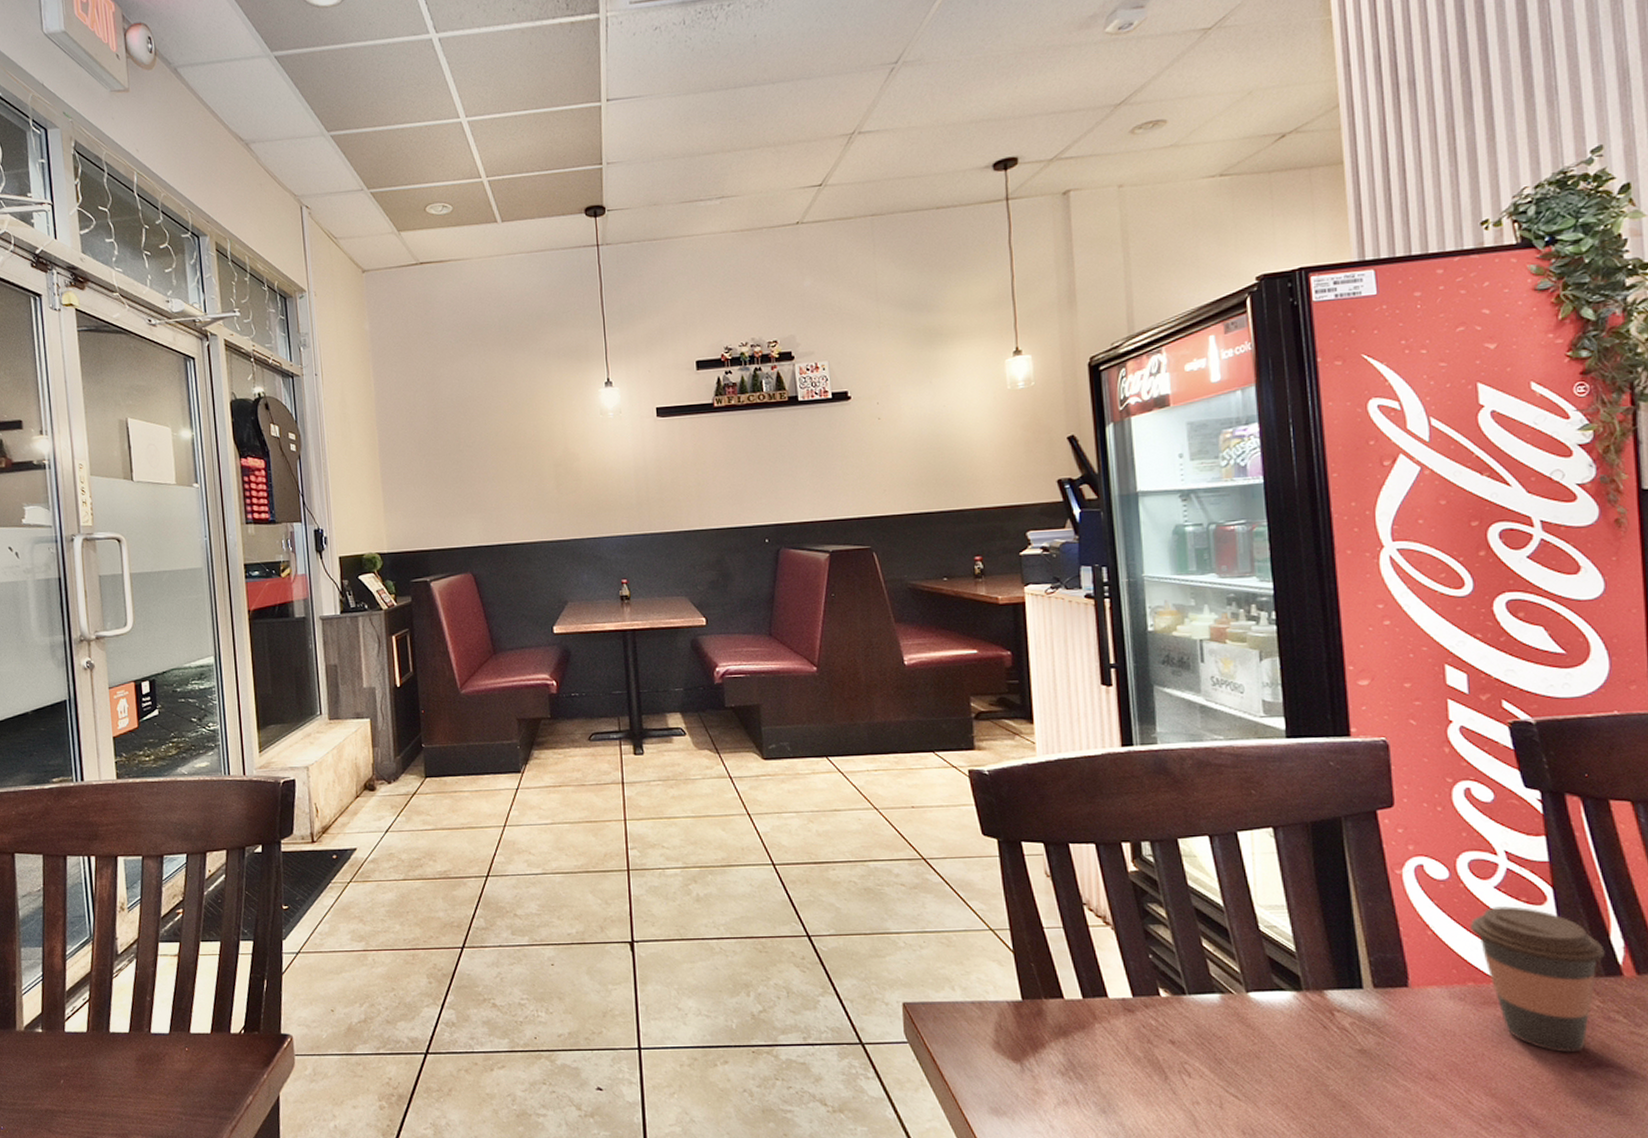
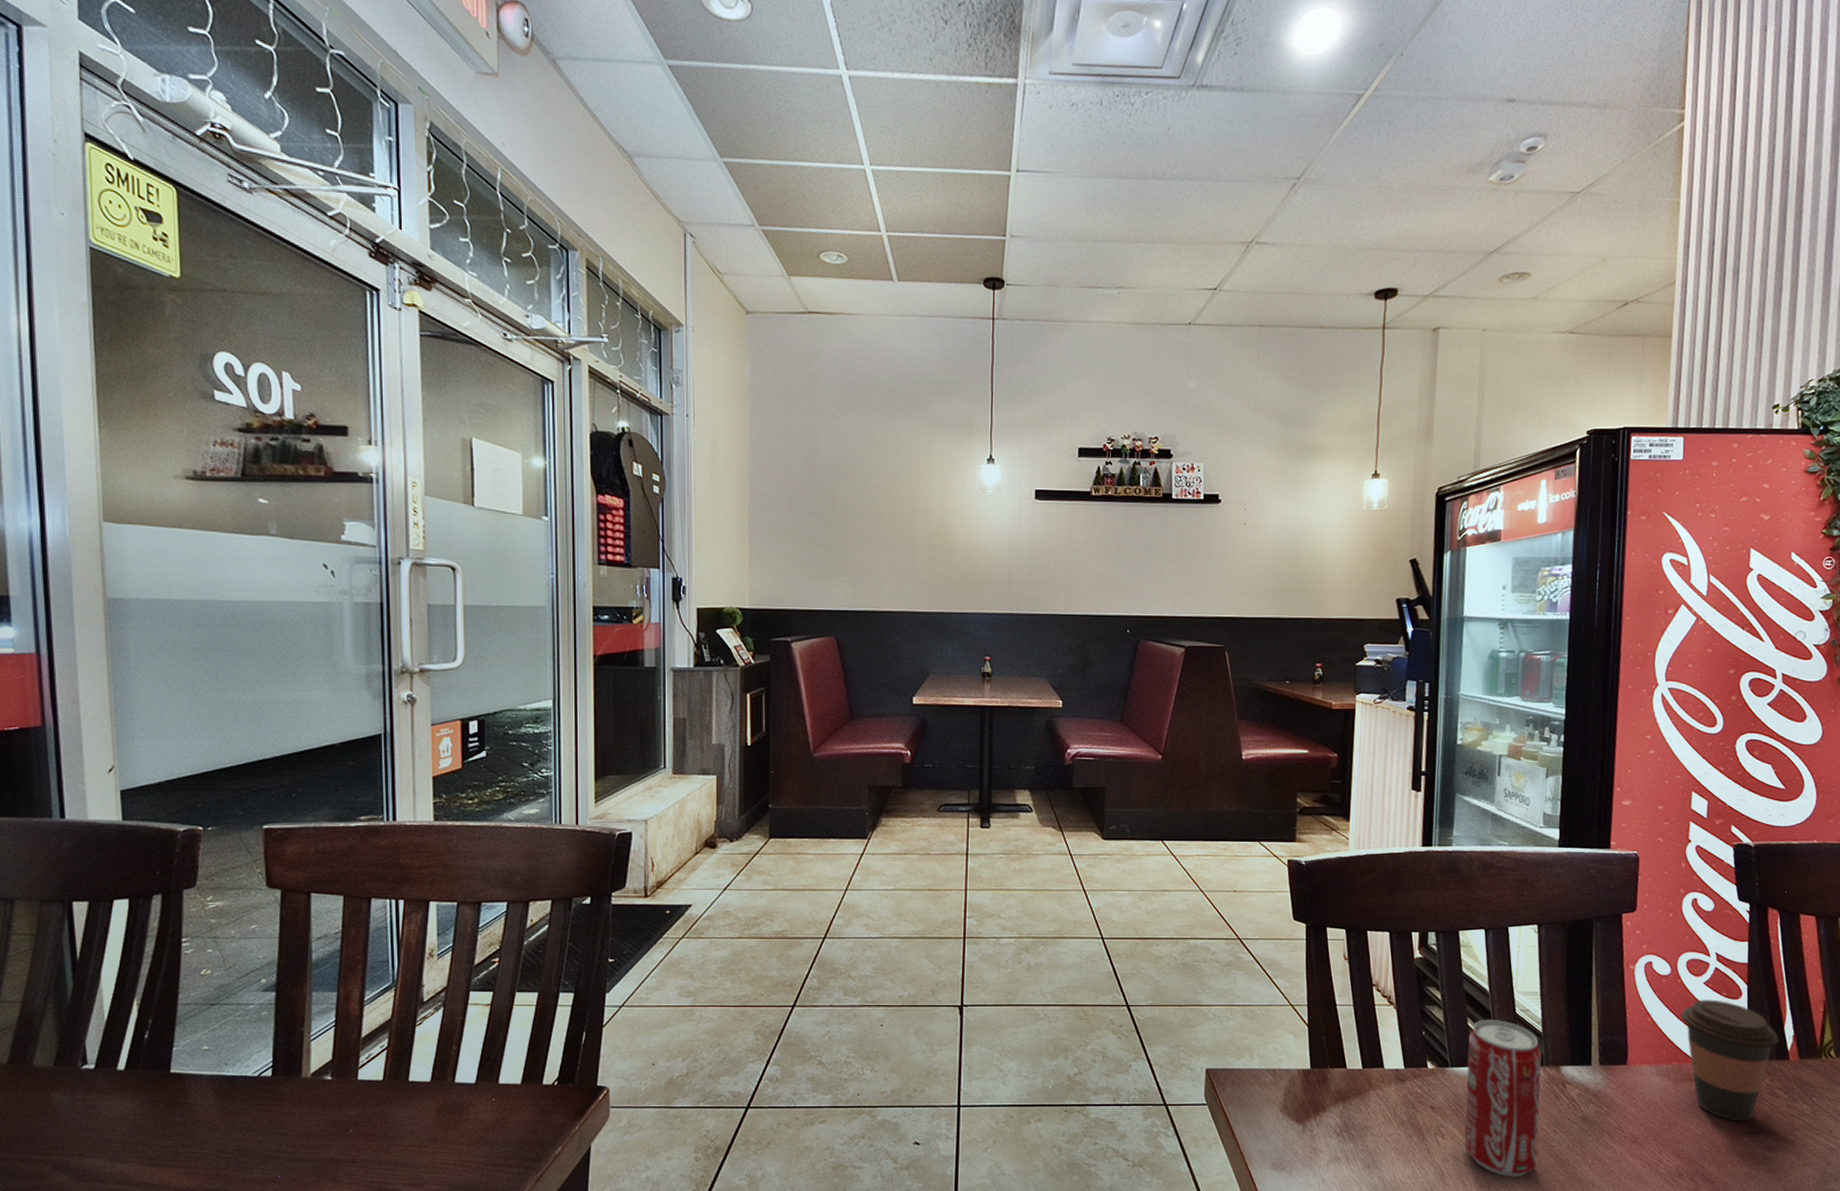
beverage can: none [1205,939,1311,1123] -> present [1464,1020,1542,1178]

